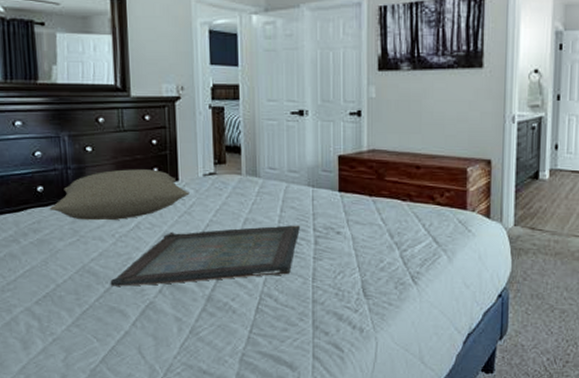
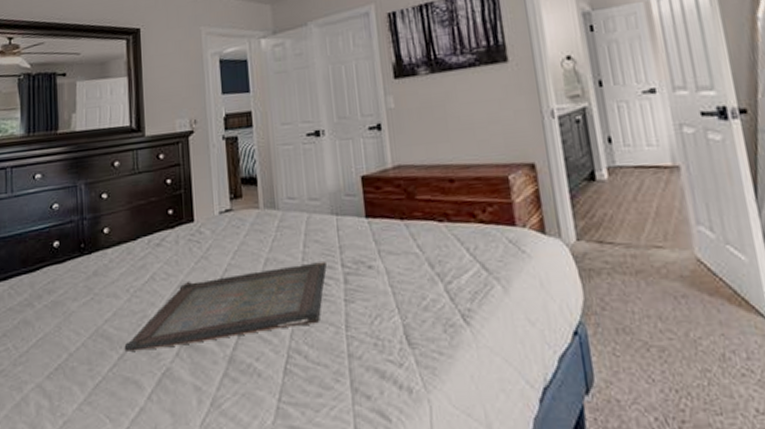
pillow: present [49,169,190,221] -> none [64,211,206,276]

